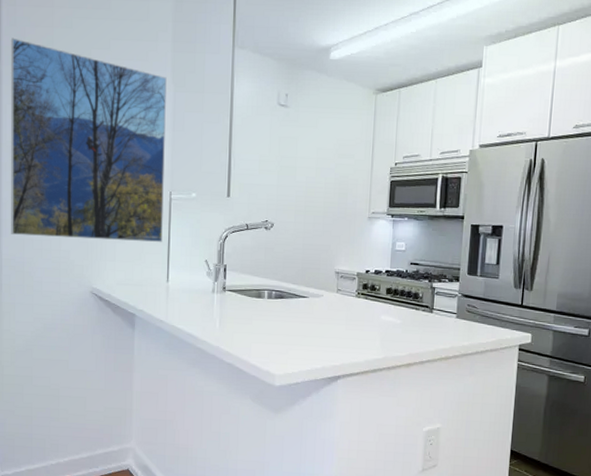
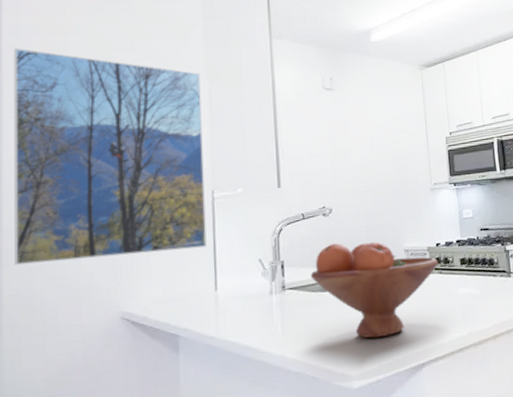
fruit bowl: none [248,256,365,347] -> present [310,242,438,339]

